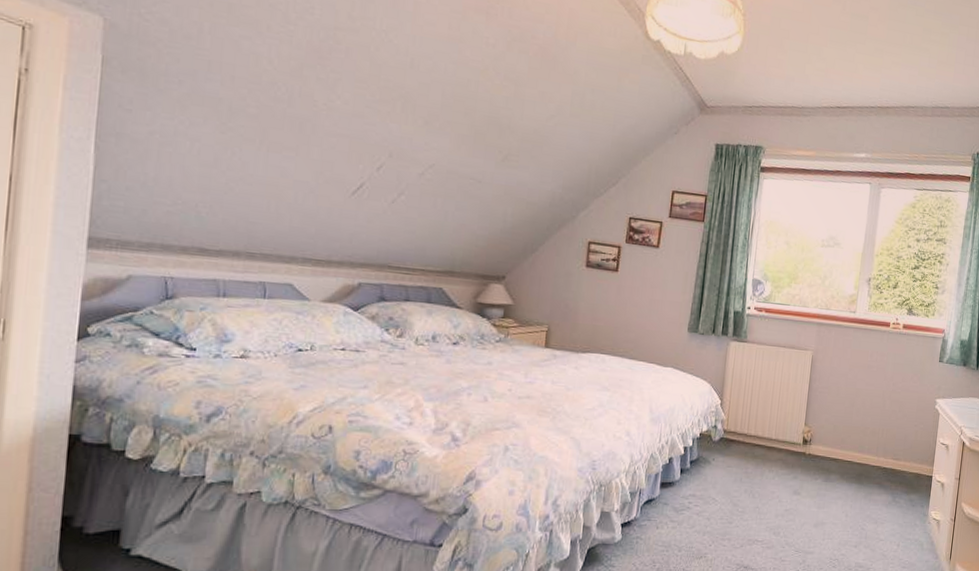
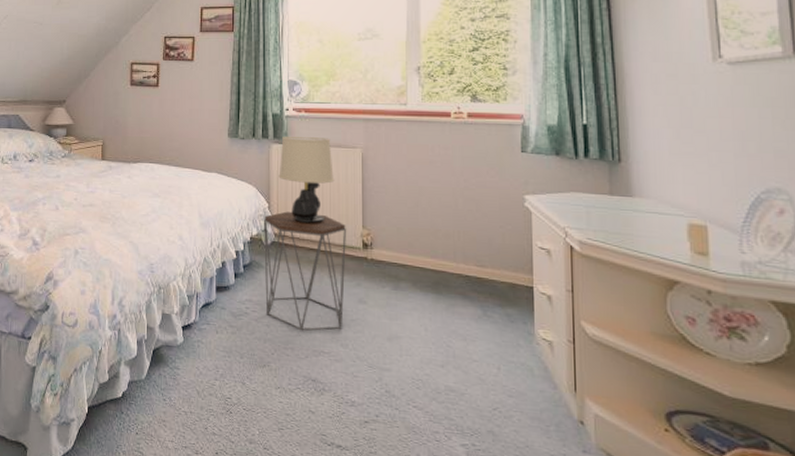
side table: none [708,408,791,523] -> present [264,211,347,331]
table lamp: none [733,335,786,421] -> present [278,136,335,224]

